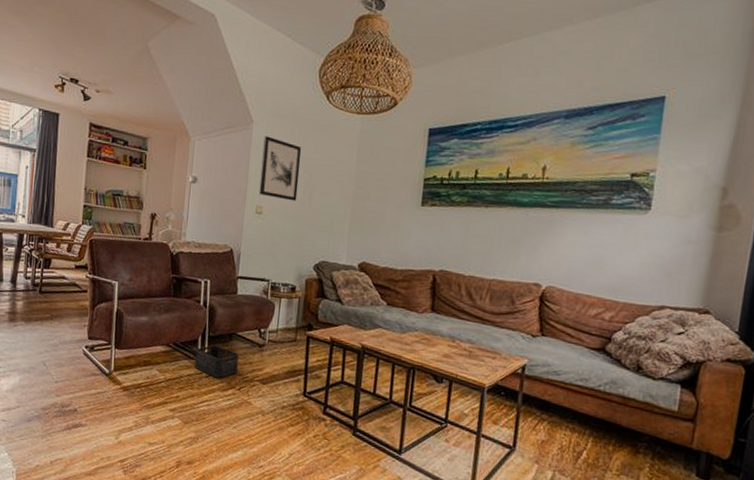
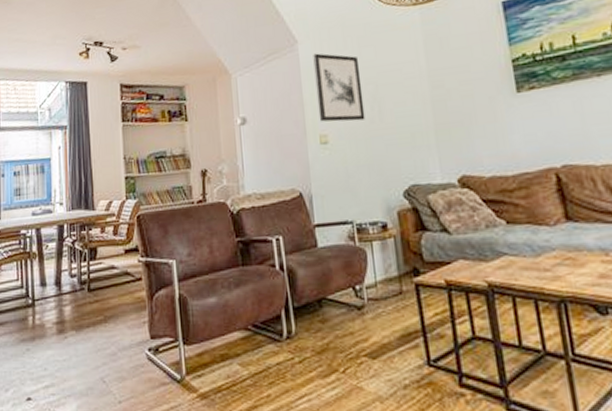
storage bin: present [194,345,239,378] -> none [280,318,337,361]

